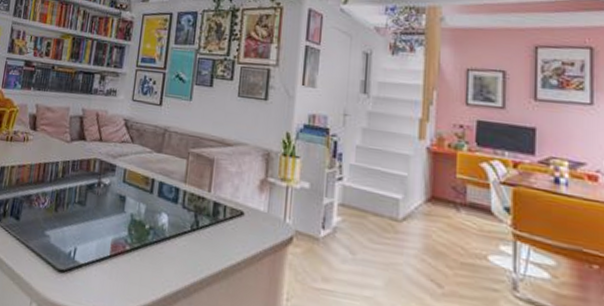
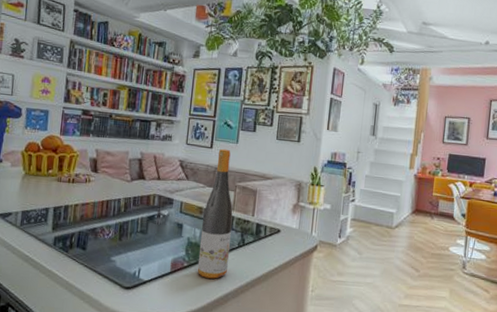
wine bottle: none [141,106,185,270] -> present [197,148,233,279]

